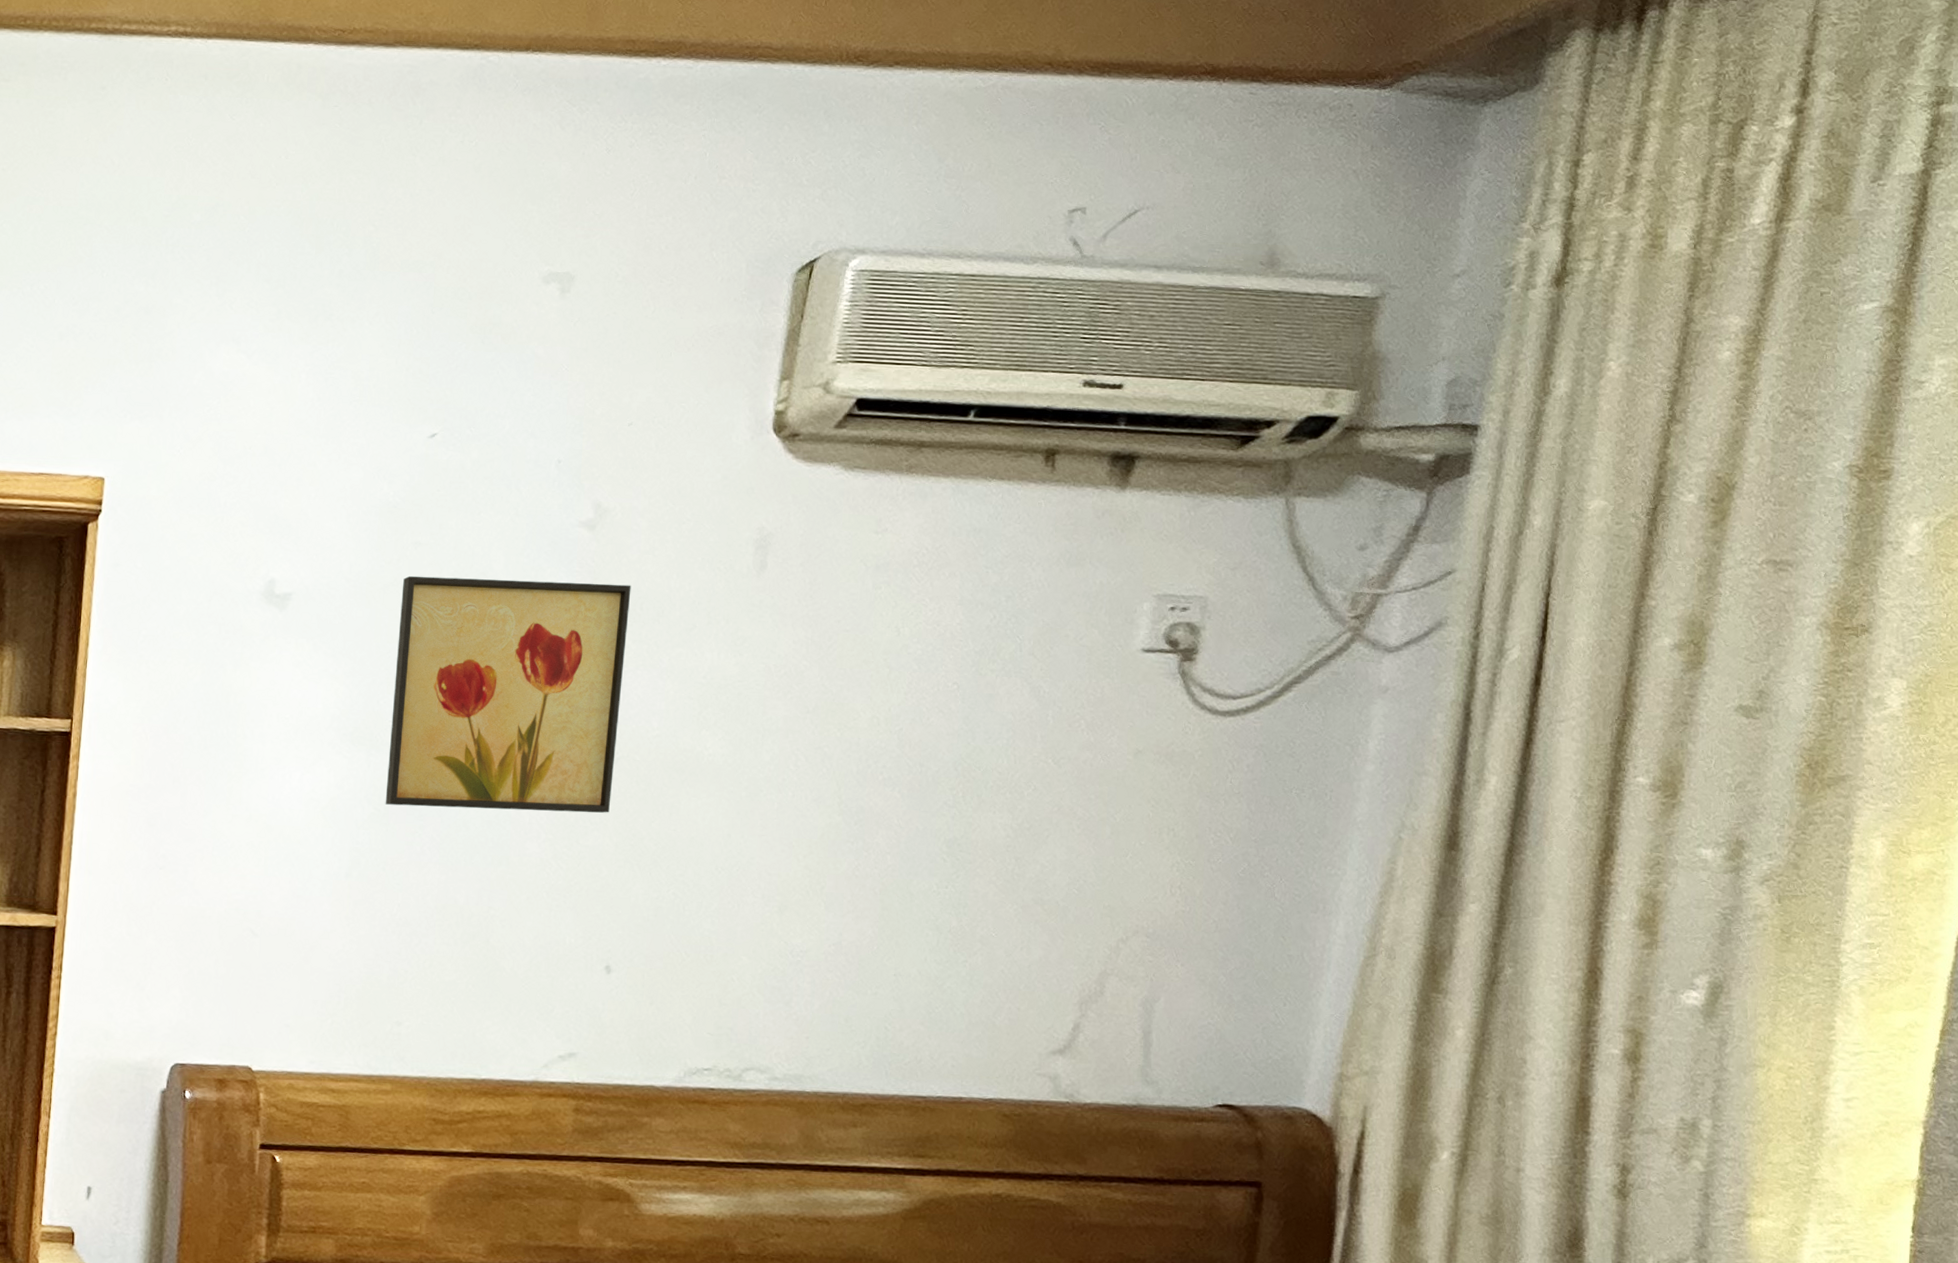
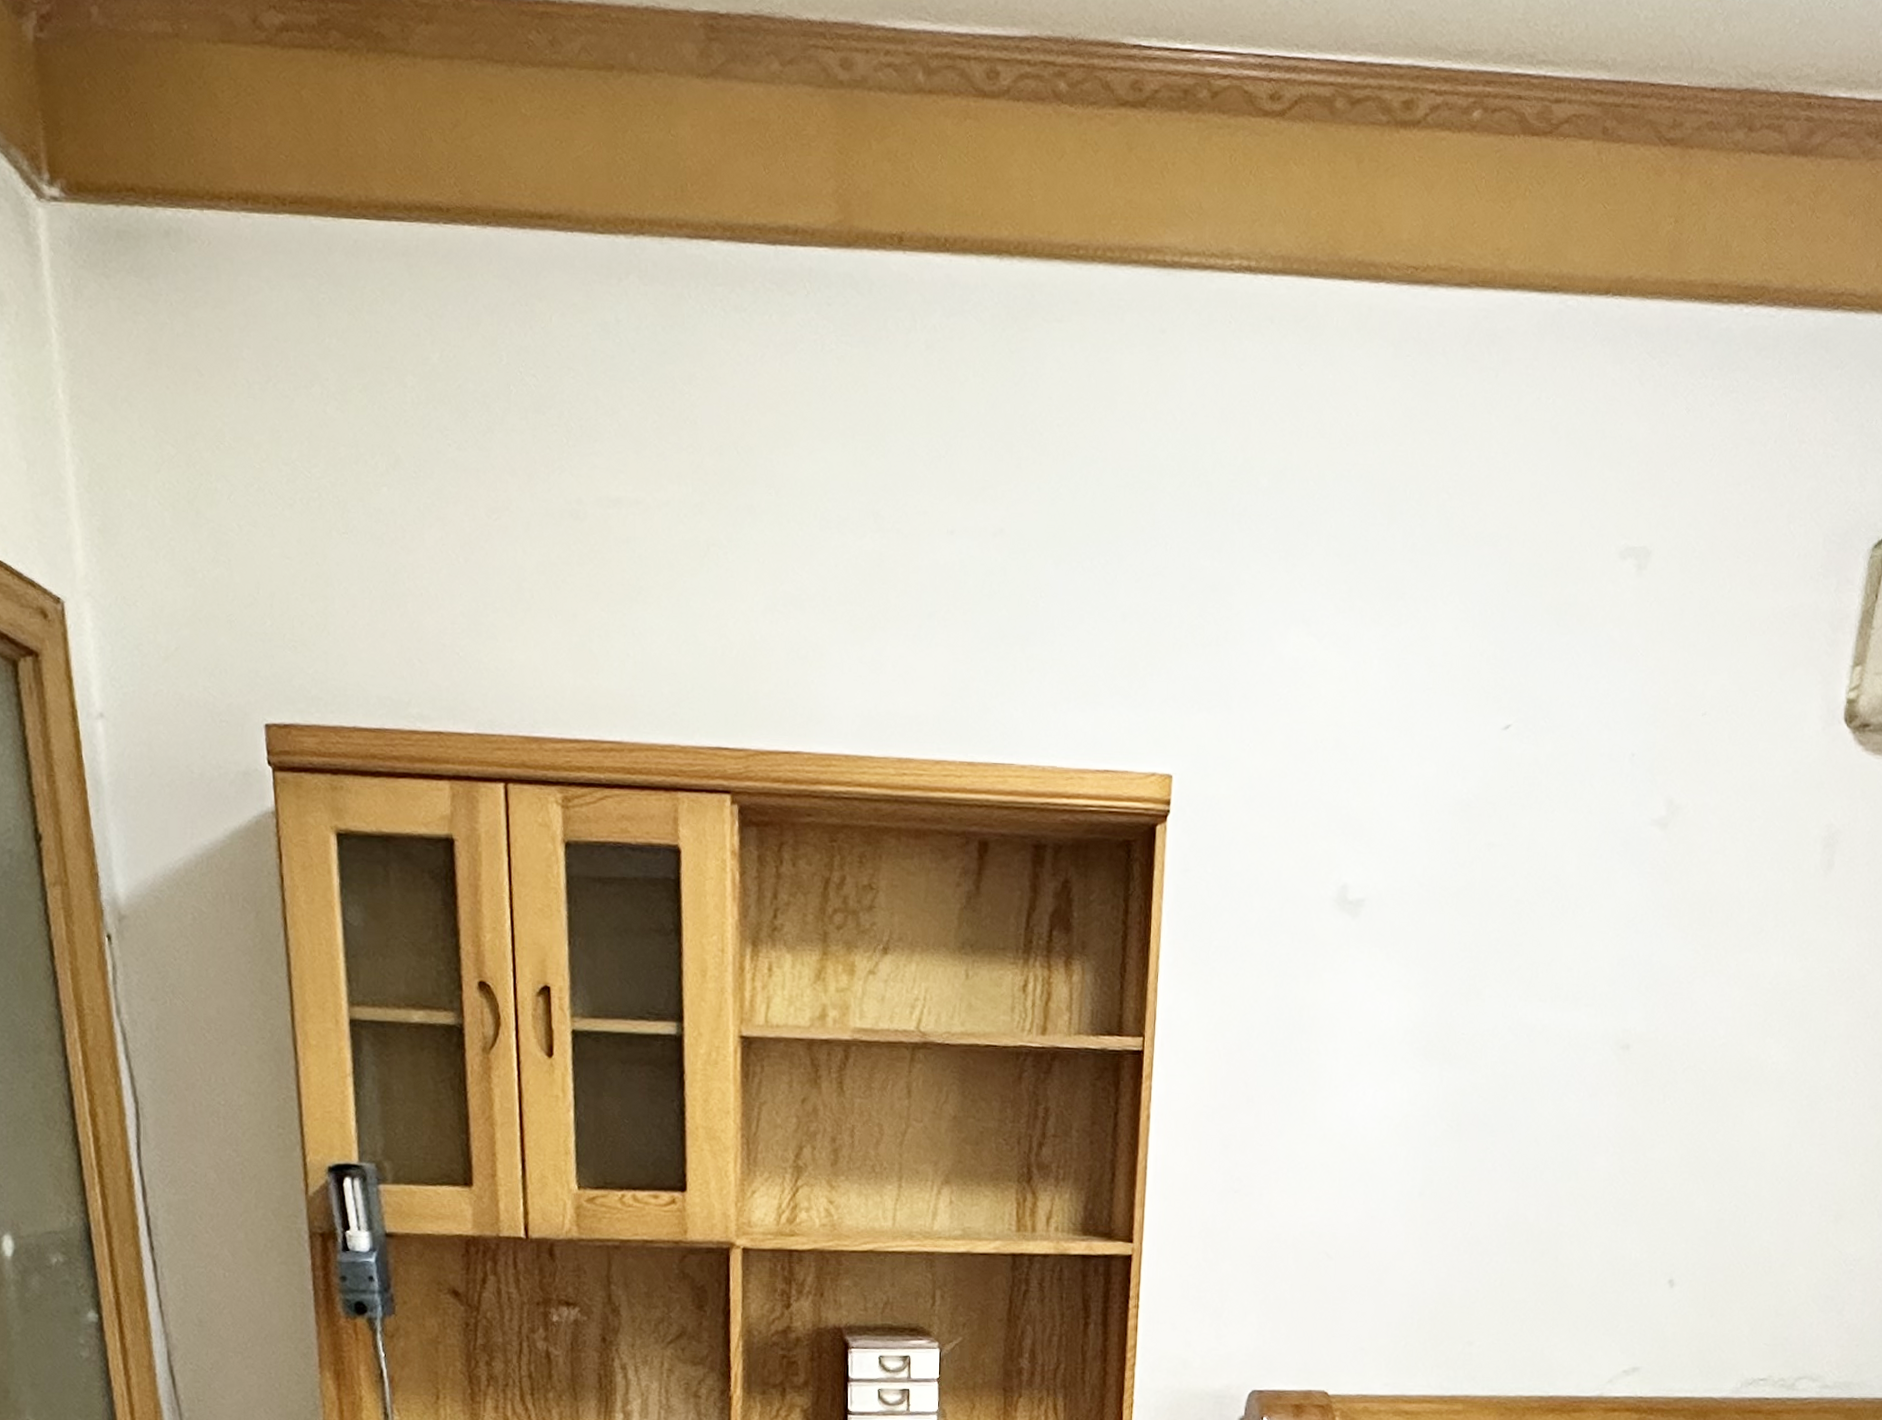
wall art: present [385,575,631,813] -> none [1457,879,1702,1125]

